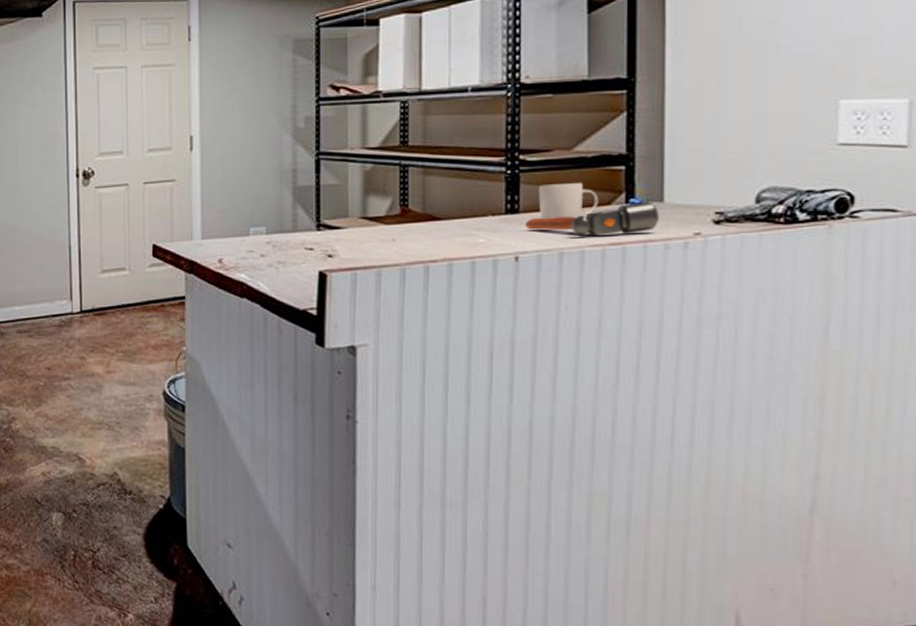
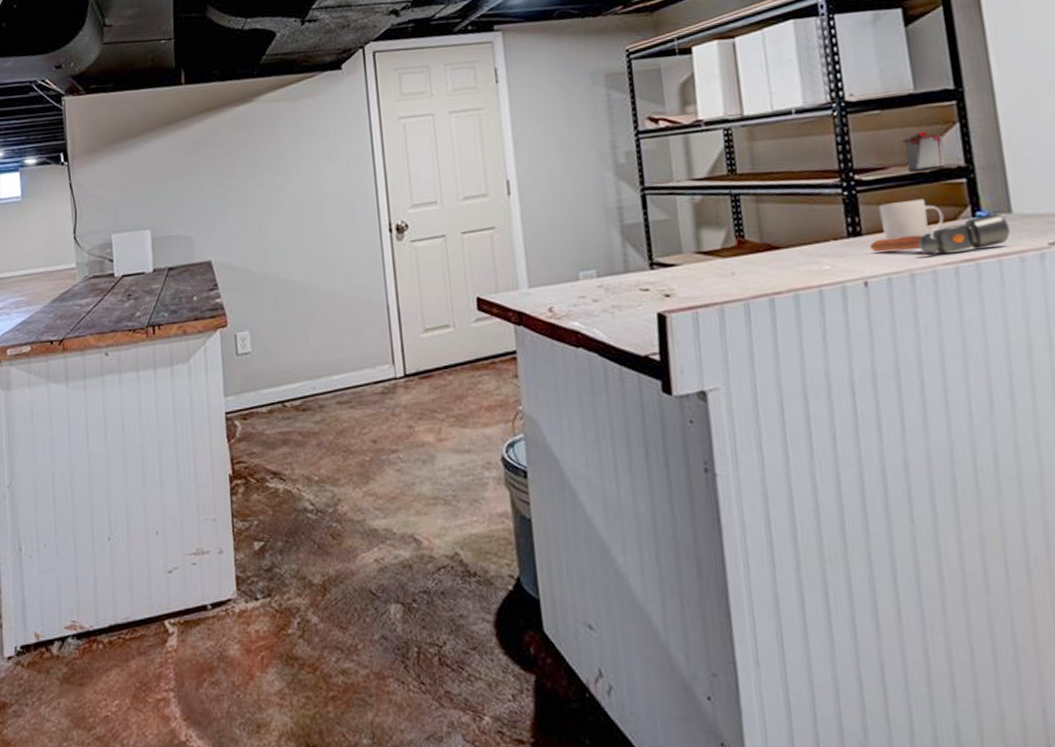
paint can: none [569,118,609,157] -> present [901,131,946,173]

